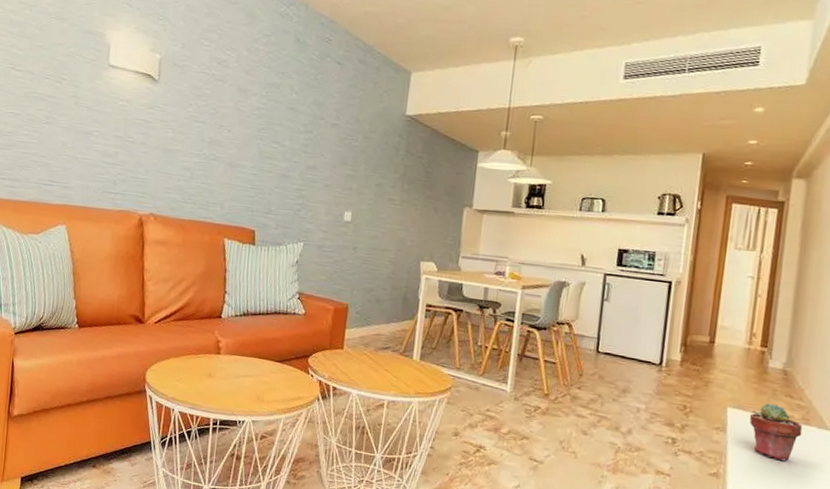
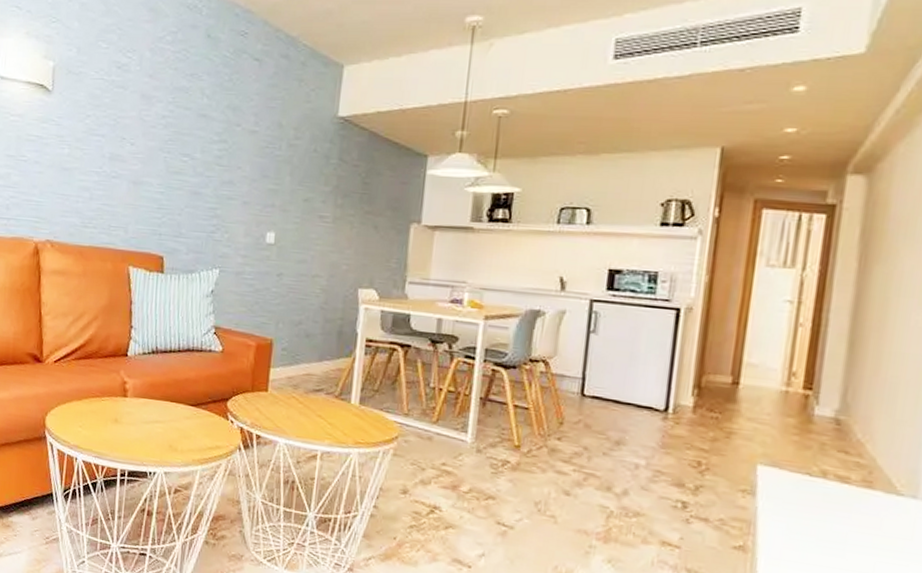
potted succulent: present [749,403,803,462] -> none [787,460,863,534]

